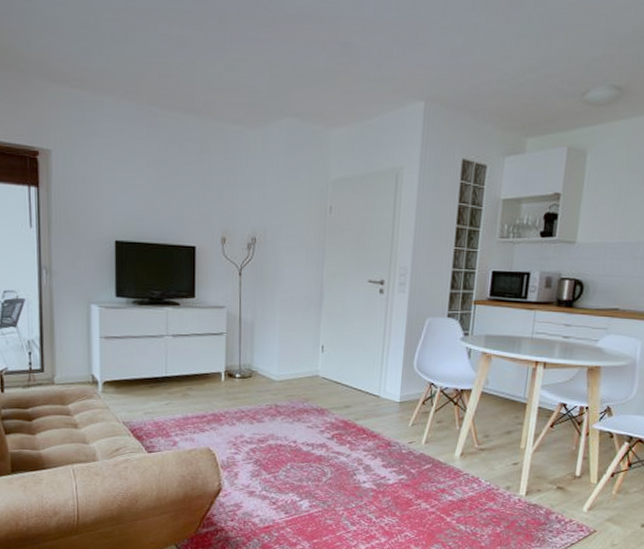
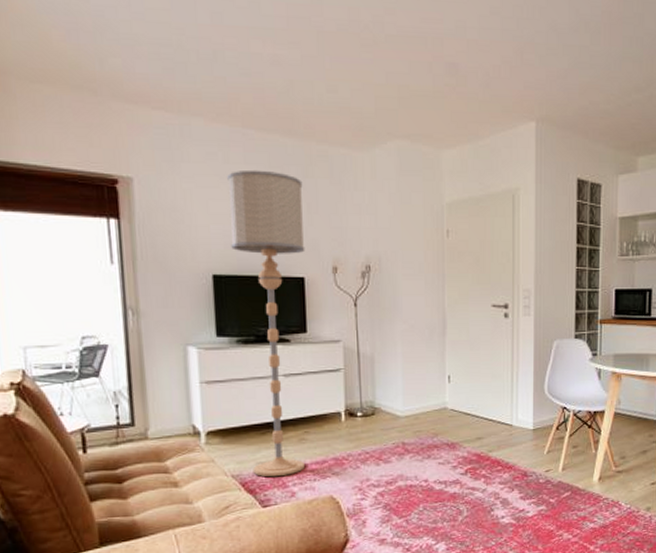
floor lamp: none [132,144,199,427] -> present [227,169,305,477]

